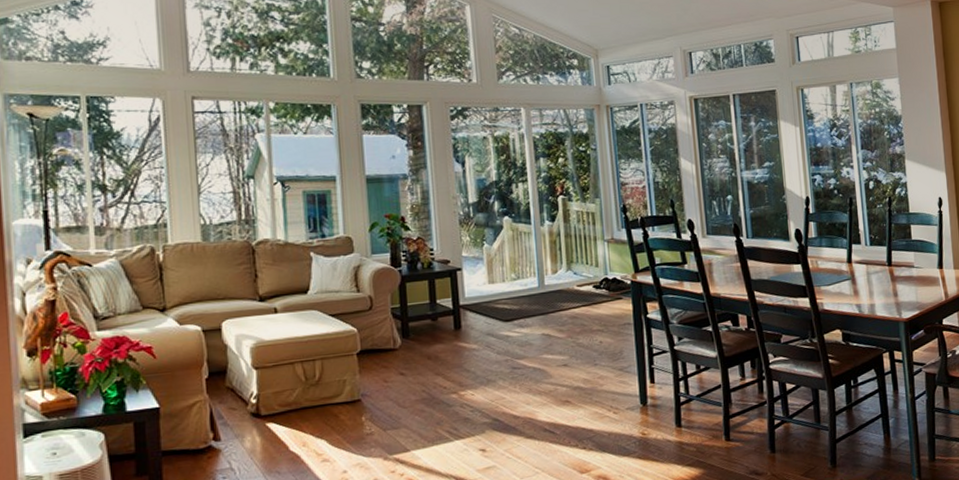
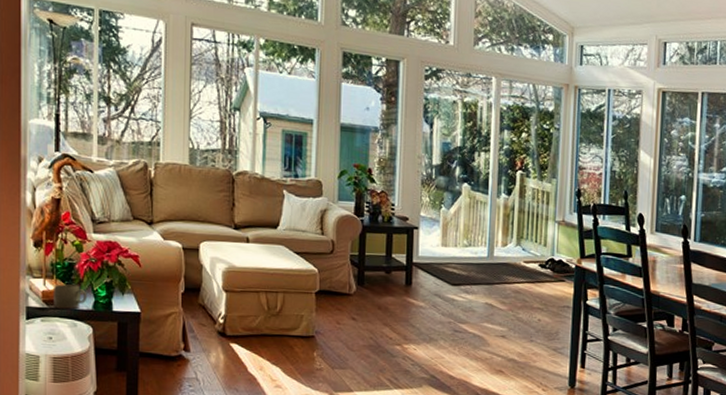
mug: none [53,390,96,420] -> present [52,284,88,309]

